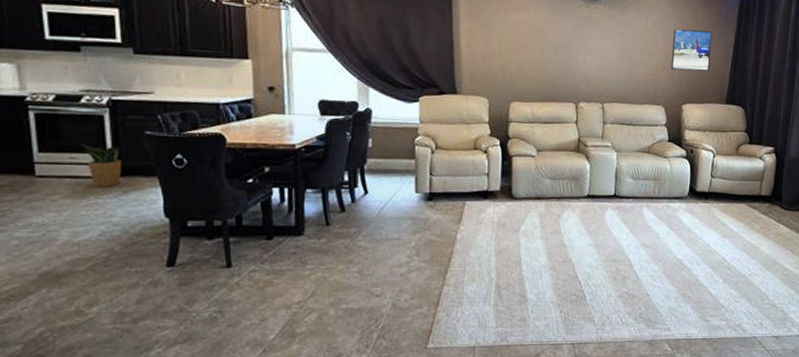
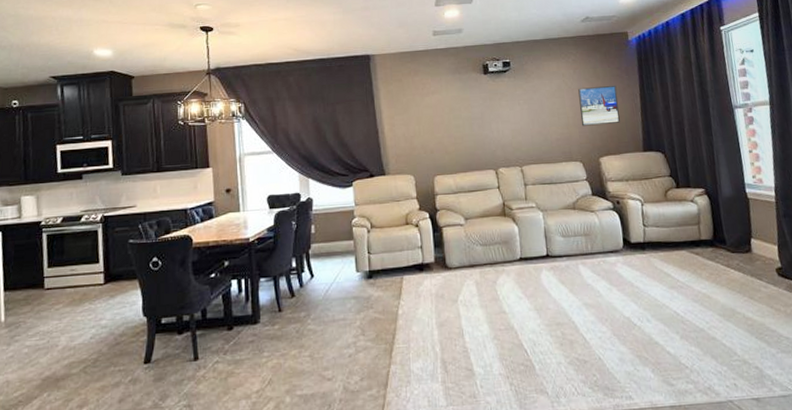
potted plant: present [80,144,121,187] -> none [79,255,110,294]

